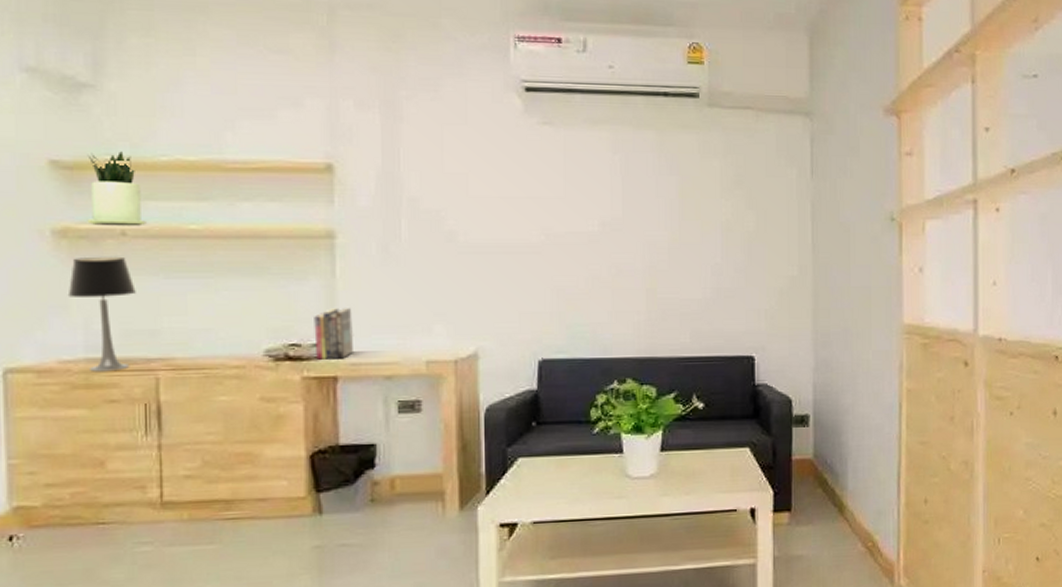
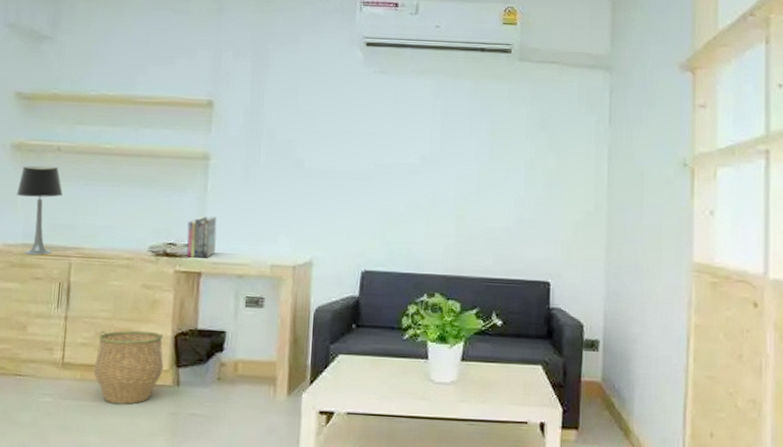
planter: present [87,151,146,227] -> none [35,87,76,144]
basket: none [205,453,299,544] -> present [93,330,164,404]

